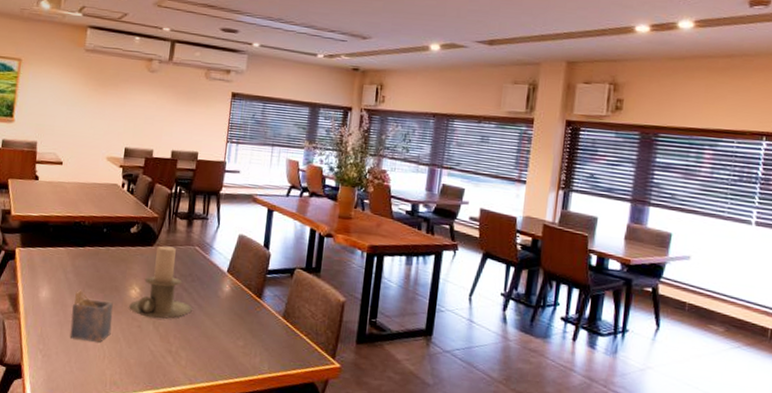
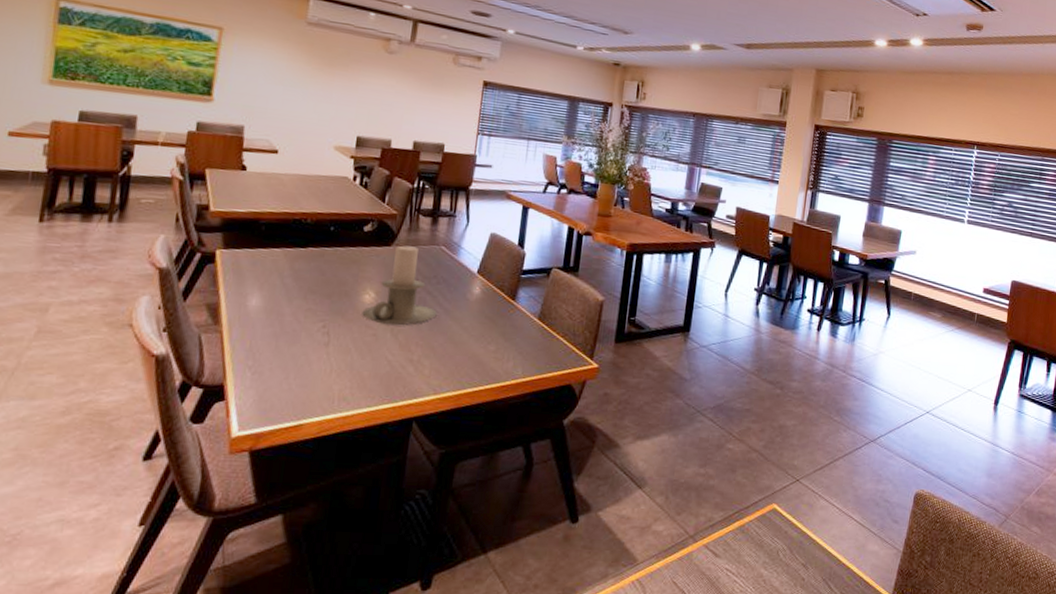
napkin holder: present [69,290,113,343] -> none [287,296,342,355]

